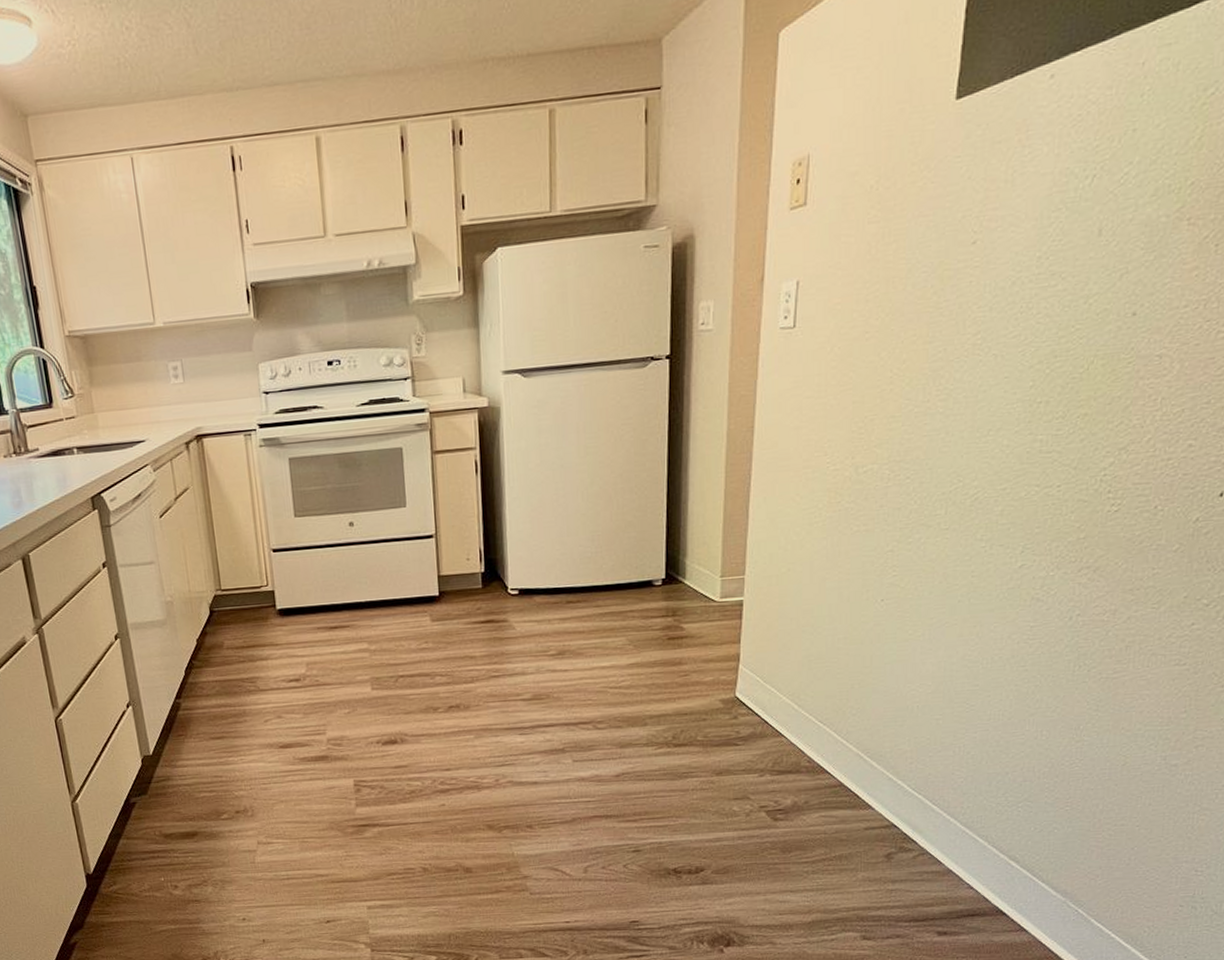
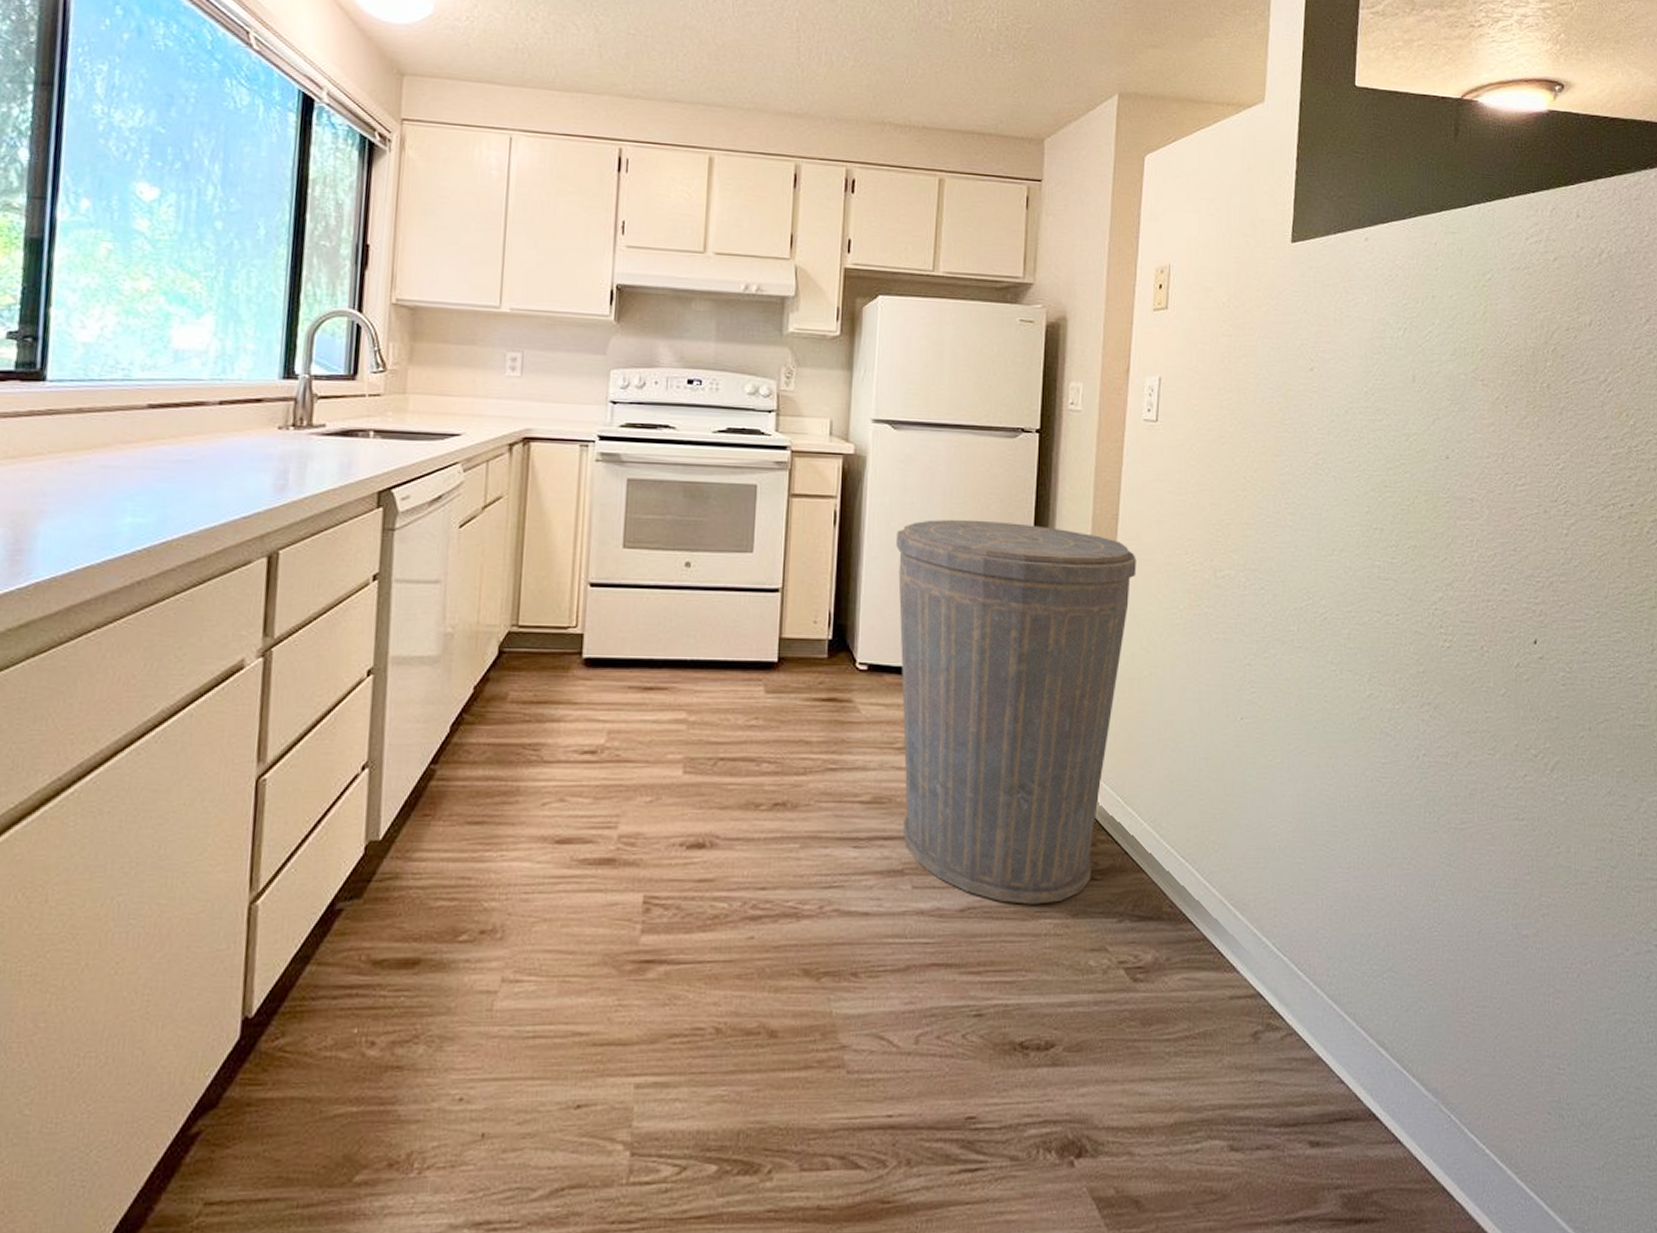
trash can: none [535,448,774,768] -> present [896,519,1137,905]

